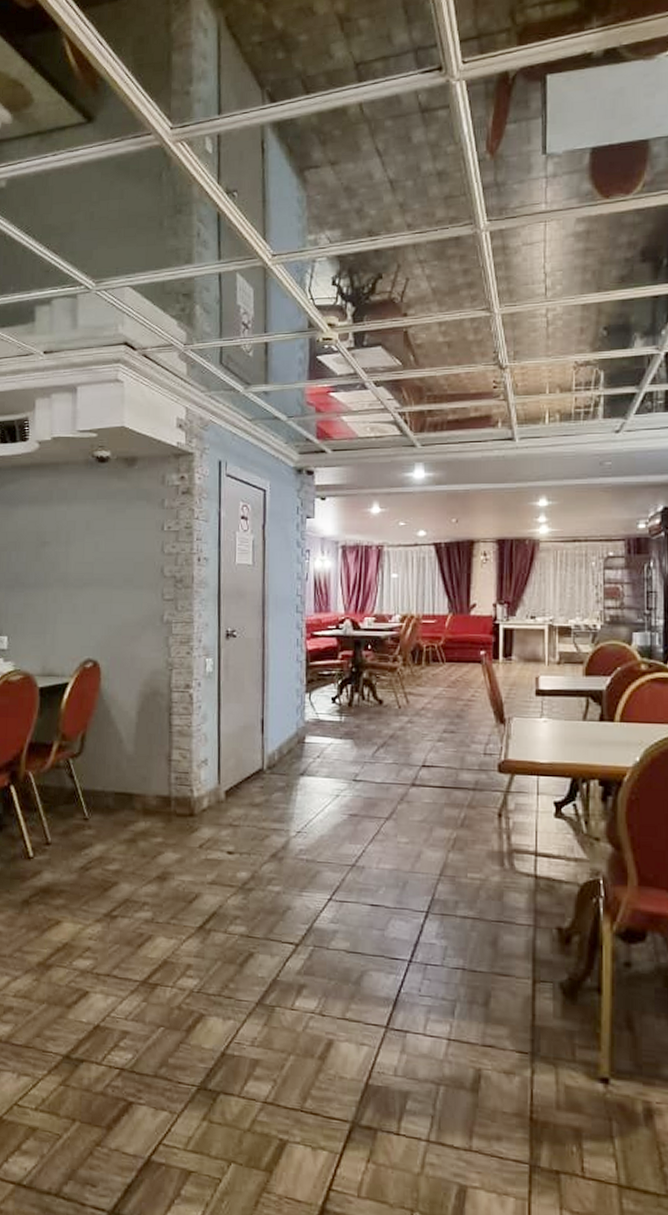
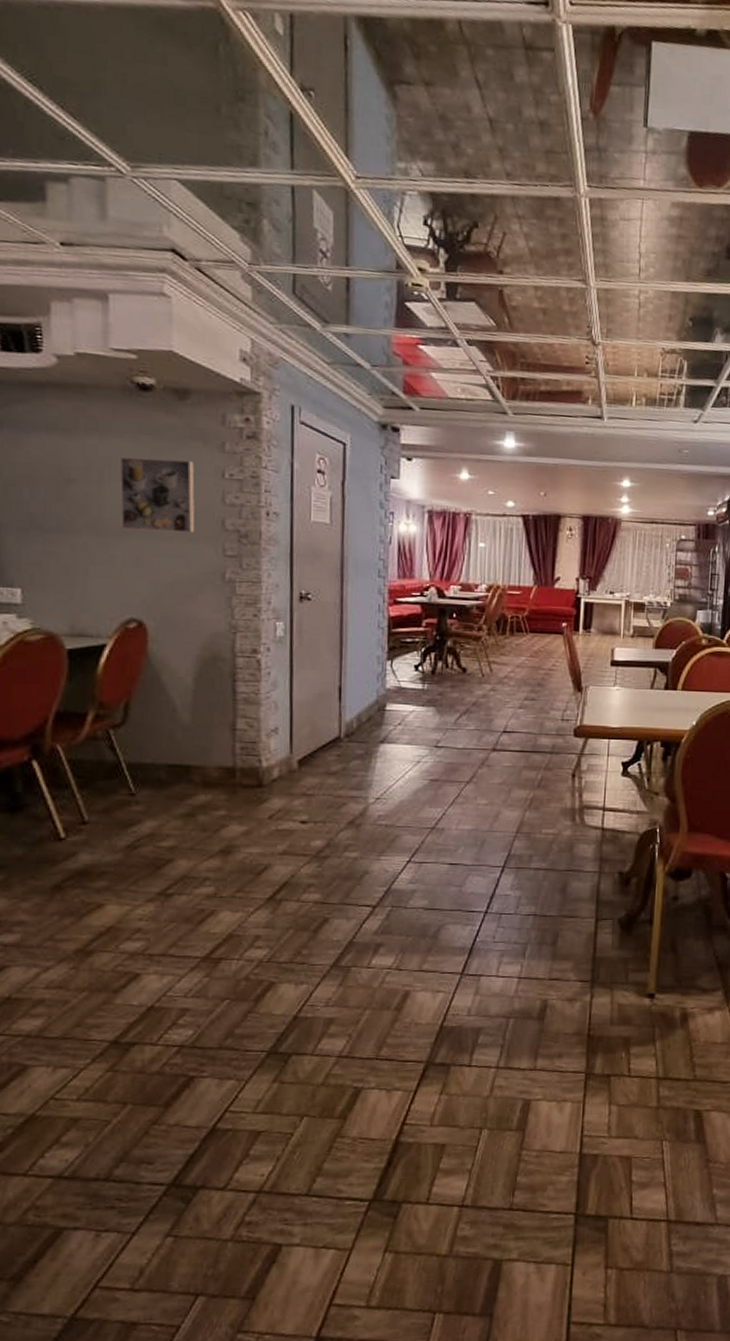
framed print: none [82,517,140,582] -> present [119,456,195,534]

